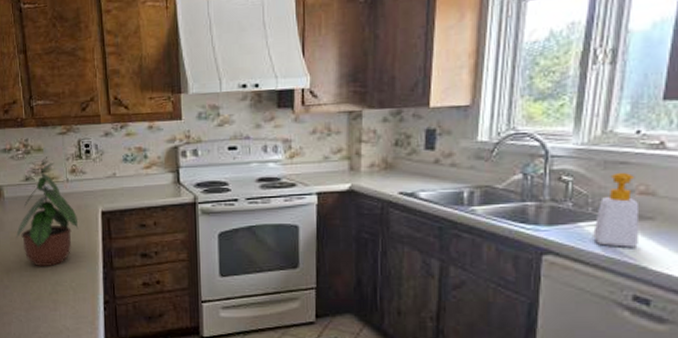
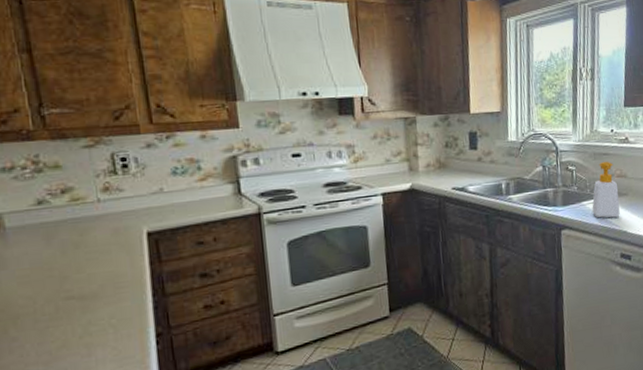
potted plant: present [15,157,79,266] -> none [25,174,117,307]

